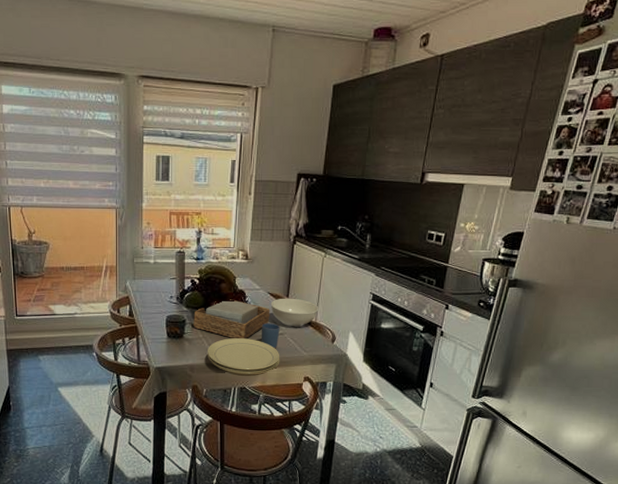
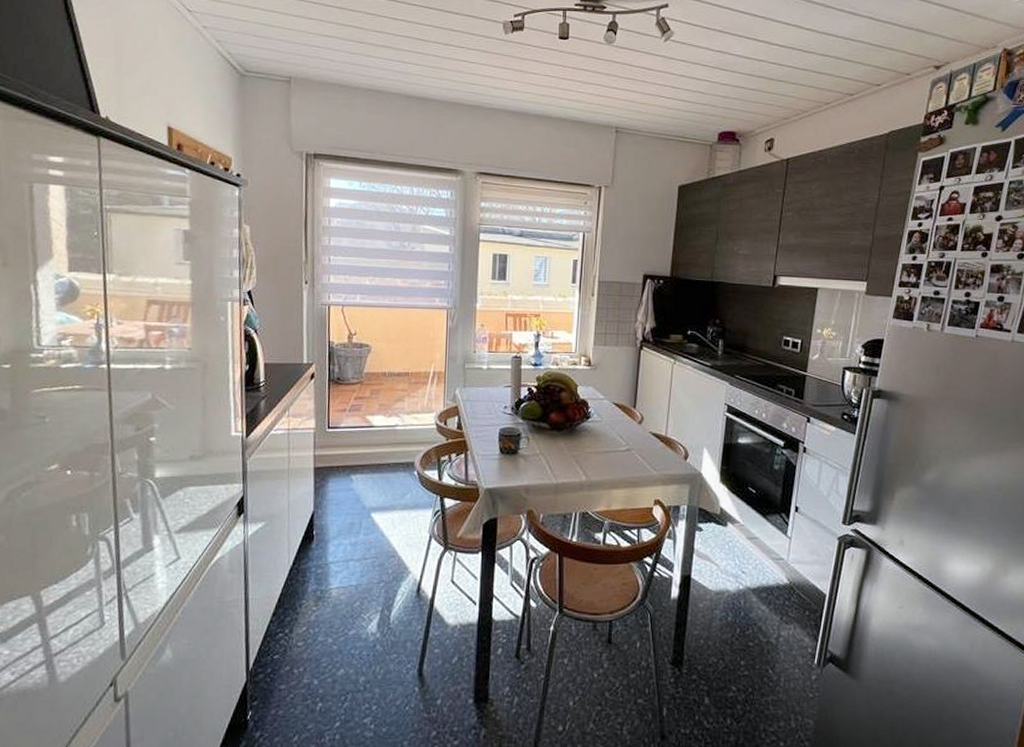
napkin holder: present [193,299,270,340] -> none [530,410,616,456]
plate: present [208,338,280,377] -> none [545,454,627,500]
mug: present [260,322,280,349] -> none [605,436,627,467]
bowl: present [270,298,319,327] -> none [616,409,669,442]

